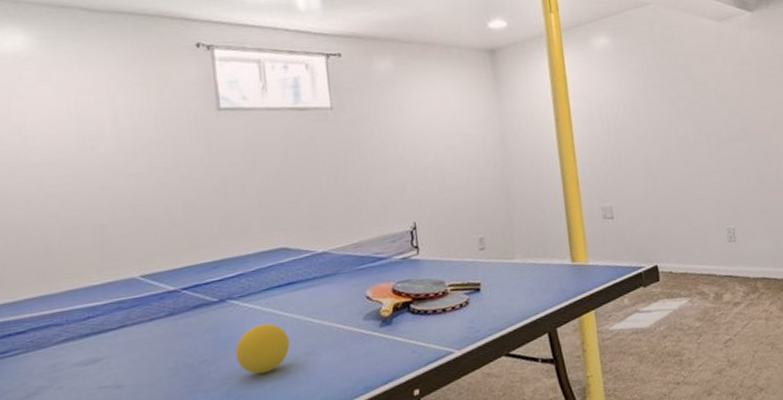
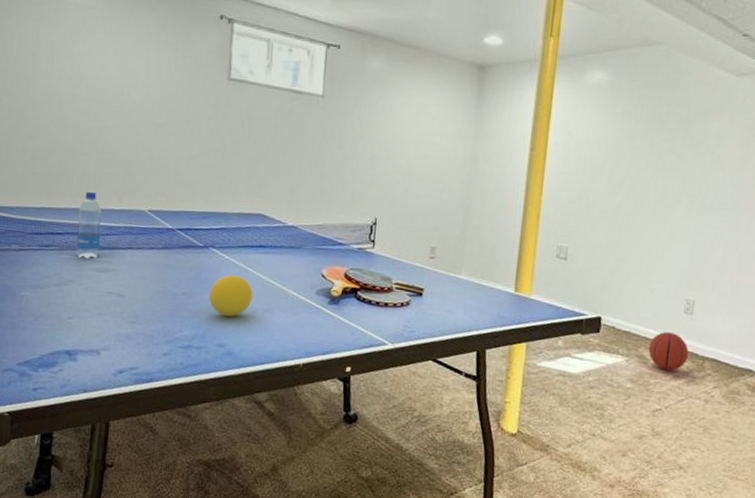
bottle: none [43,270,82,356] -> present [76,191,102,259]
ball: none [705,263,742,300] -> present [648,332,689,371]

